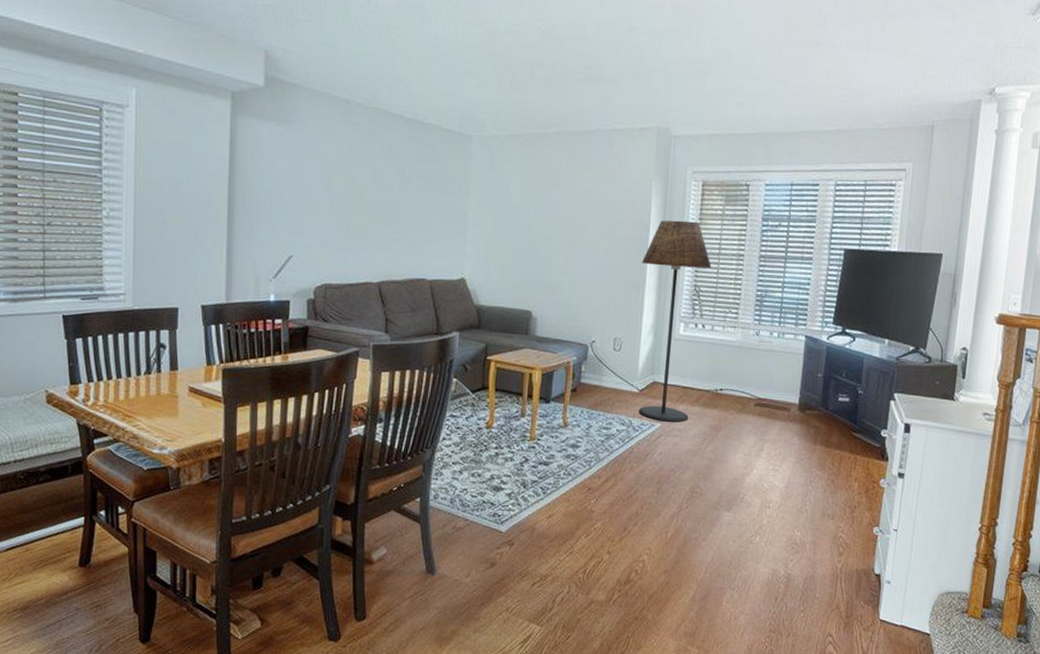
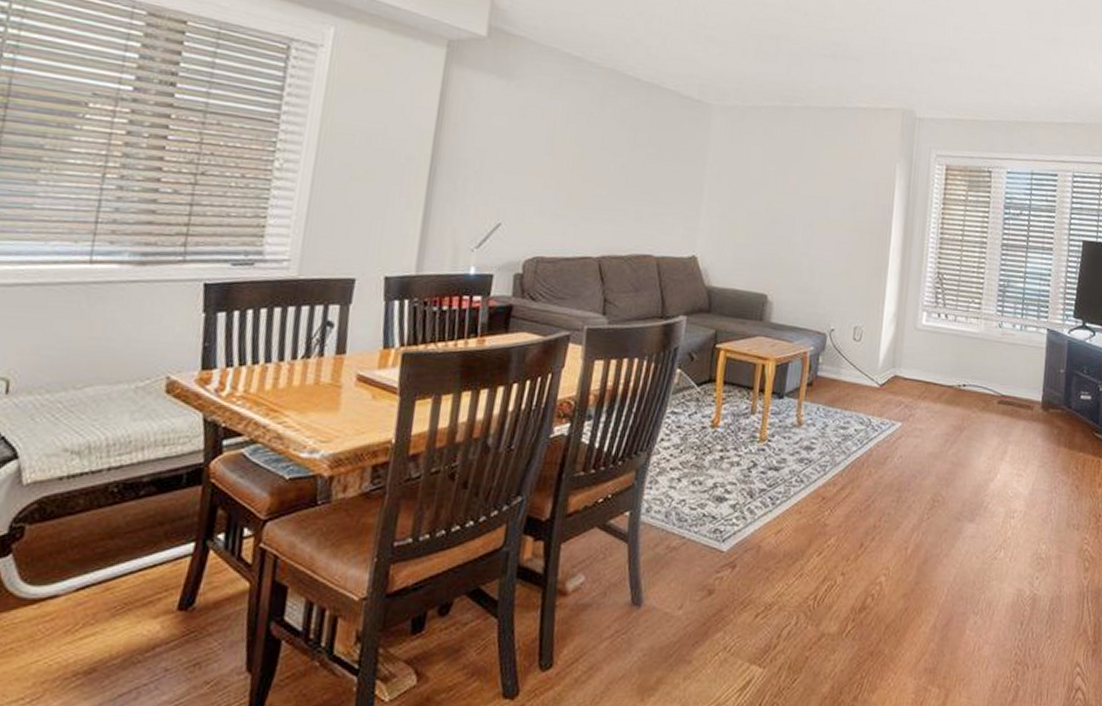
floor lamp: present [638,220,712,422] -> none [878,203,955,421]

